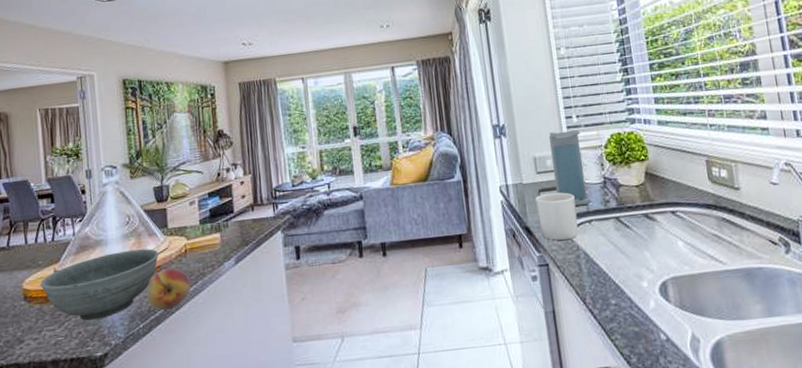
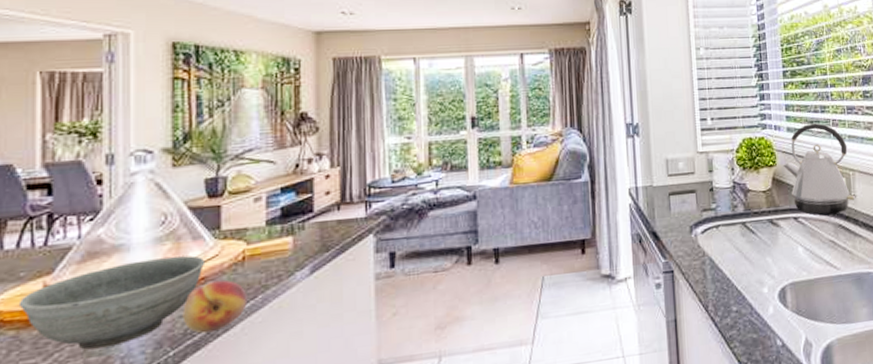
mug: present [535,192,579,241] -> none [665,196,706,246]
soap dispenser: present [548,129,590,206] -> none [682,132,718,211]
kettle: none [655,114,740,209] -> present [783,123,856,215]

